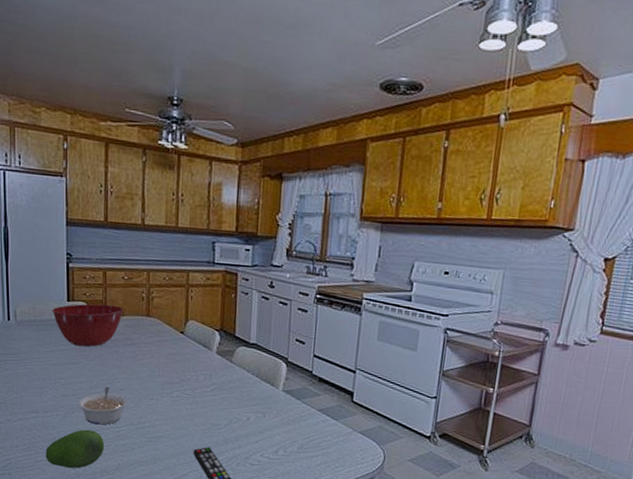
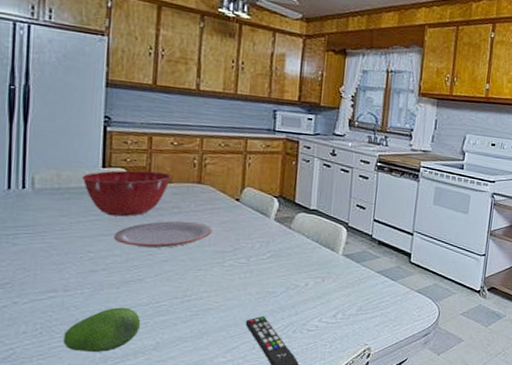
legume: present [77,387,129,425] -> none [109,259,173,301]
plate: none [79,352,161,377] -> present [113,221,212,248]

